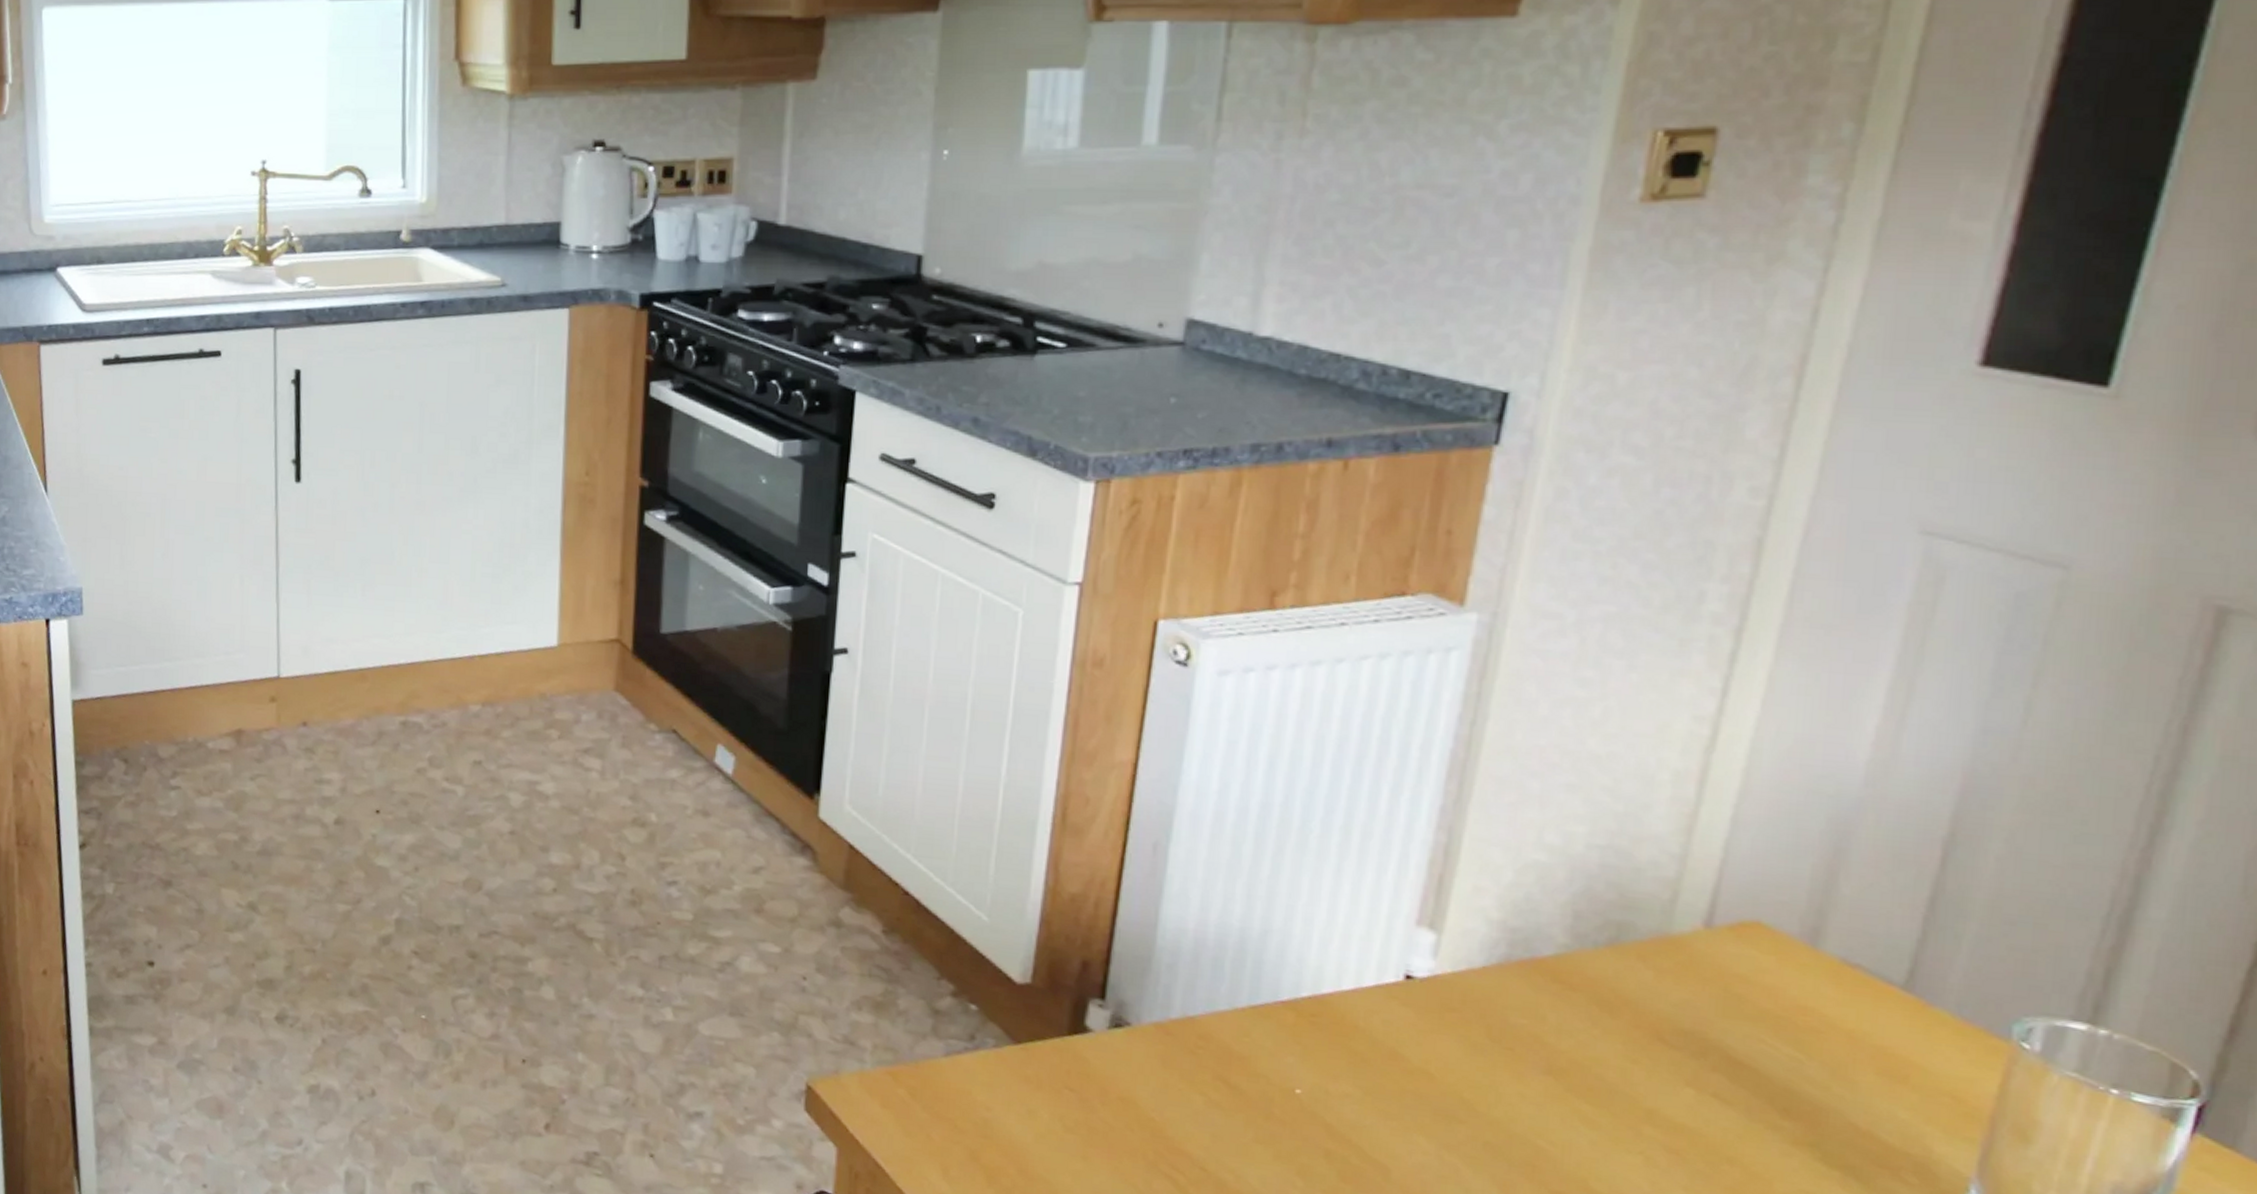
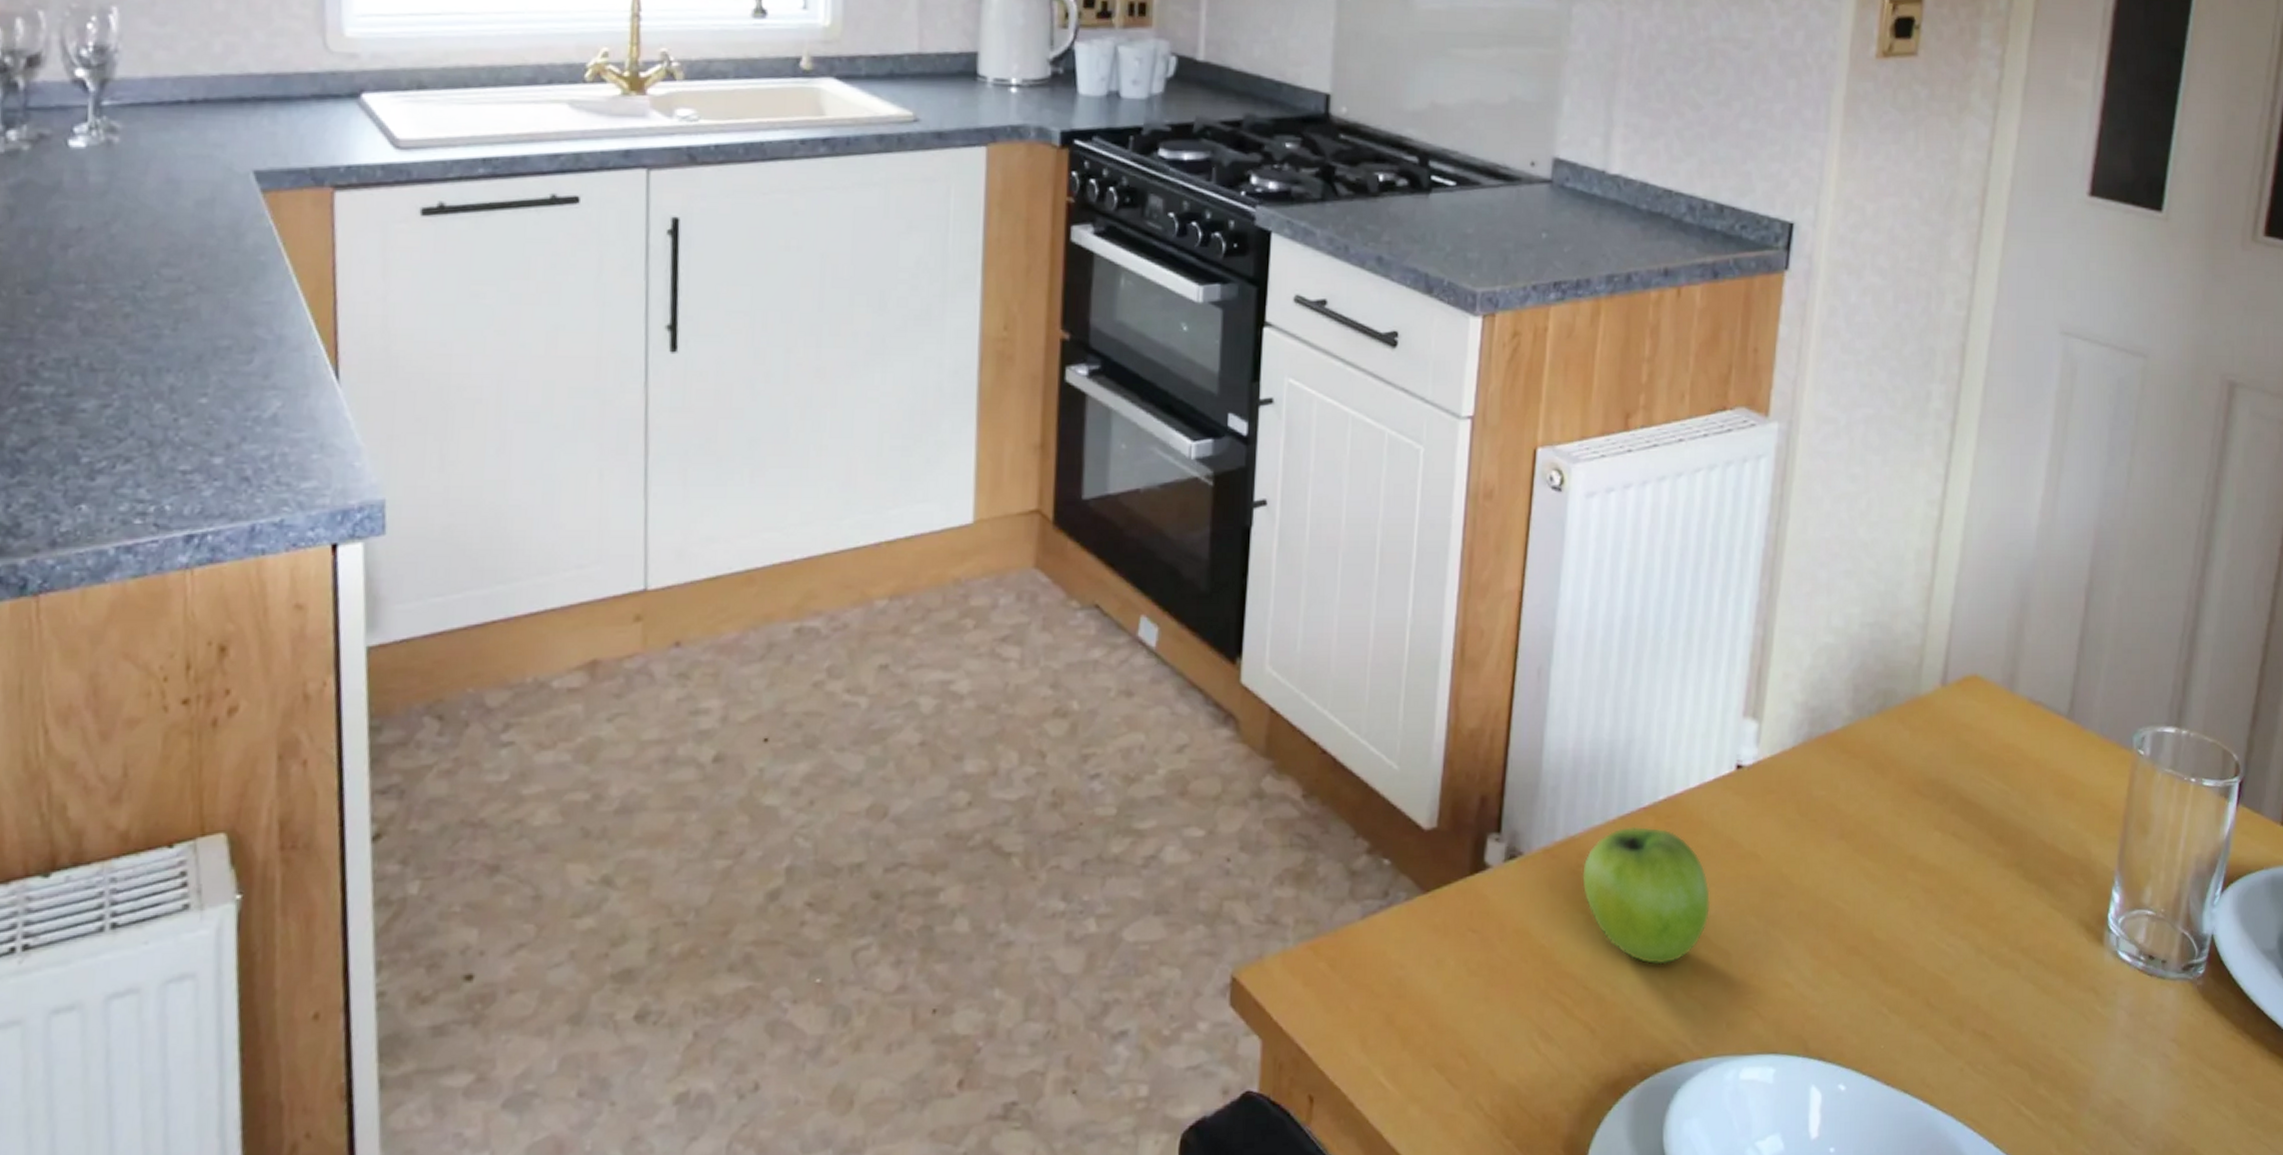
fruit: none [1202,1017,1365,1165] -> present [1582,826,1710,965]

